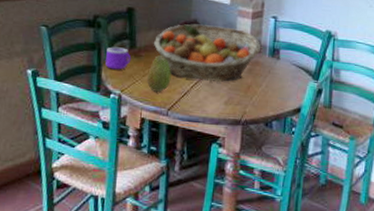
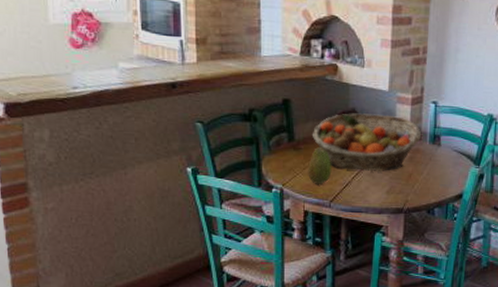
mug: present [105,47,132,70] -> none [265,140,291,164]

